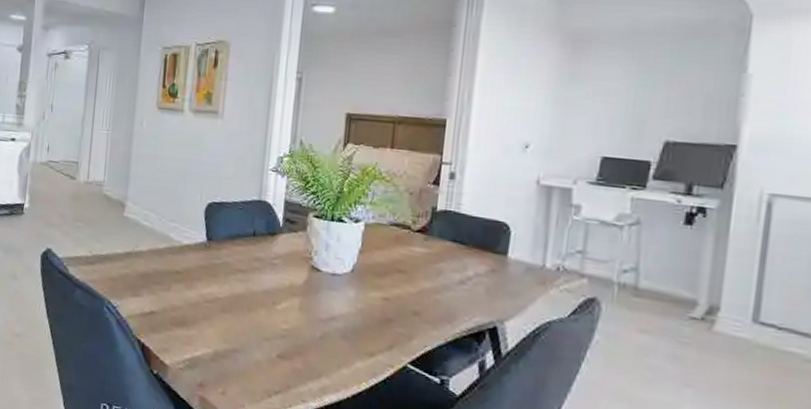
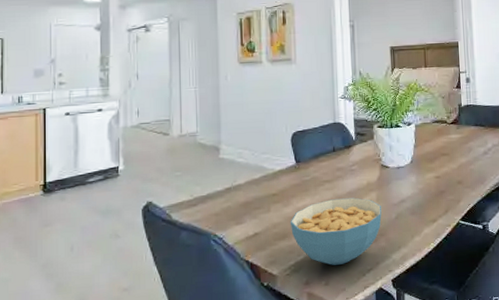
cereal bowl: none [190,293,305,376] -> present [290,197,382,265]

